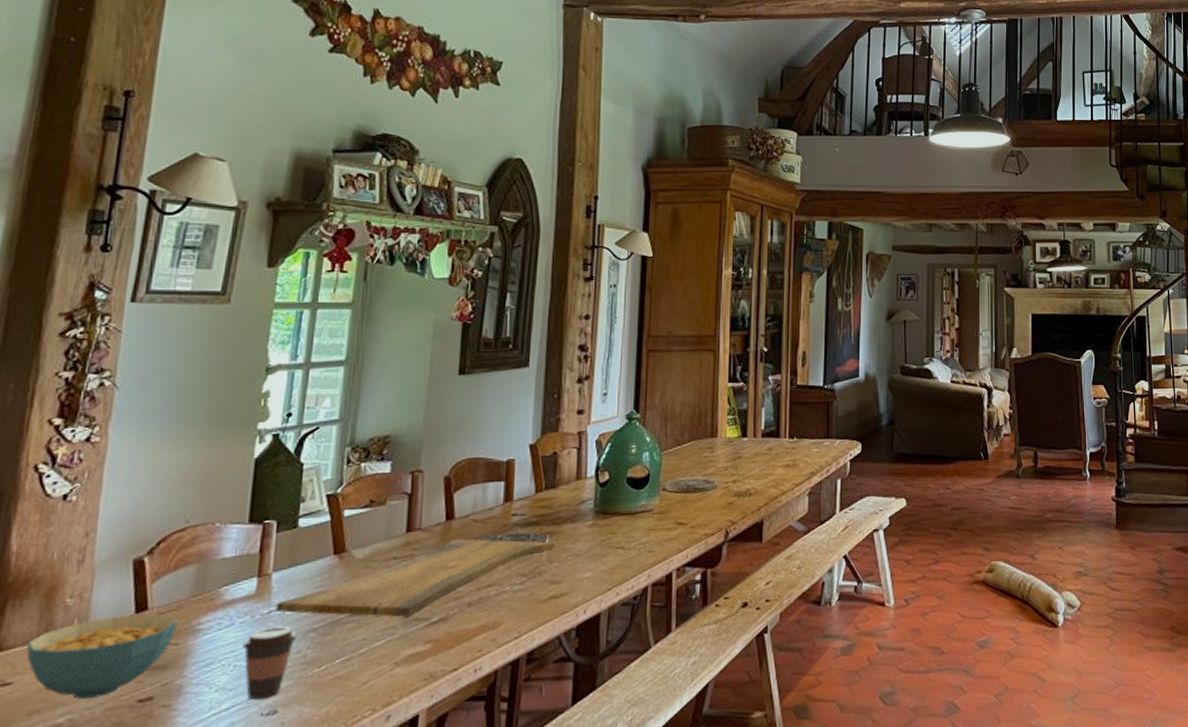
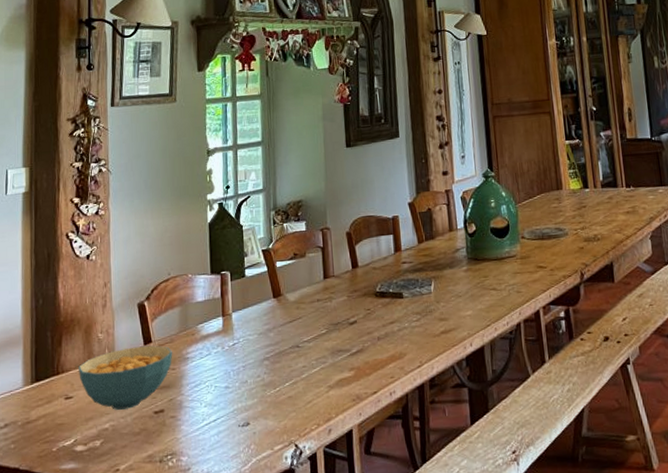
coffee cup: present [242,626,298,700] -> none [219,355,257,414]
cutting board: present [275,539,556,618] -> none [237,283,440,349]

